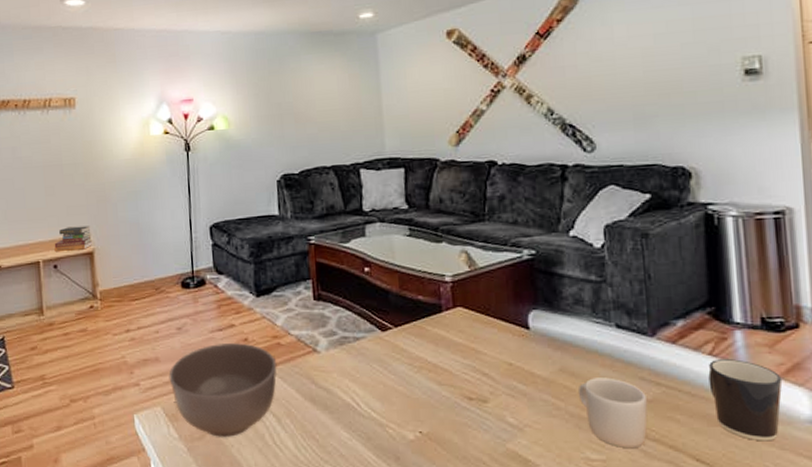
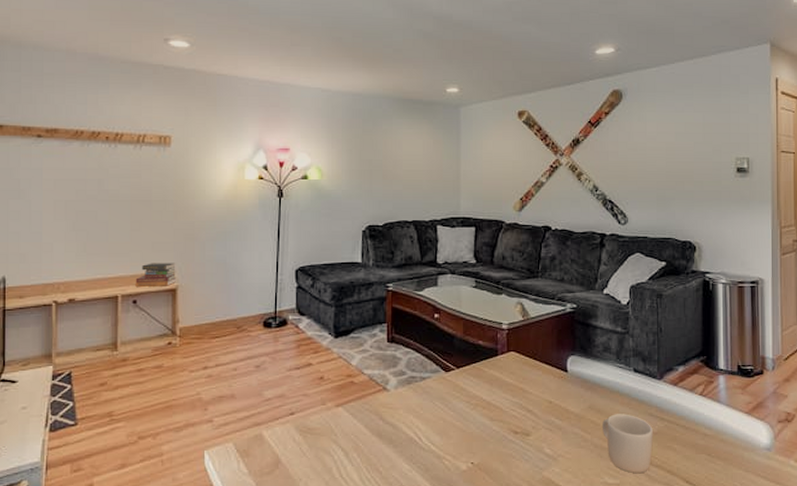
bowl: present [168,343,277,437] -> none [243,381,349,471]
mug: present [708,359,783,442] -> none [699,399,750,466]

